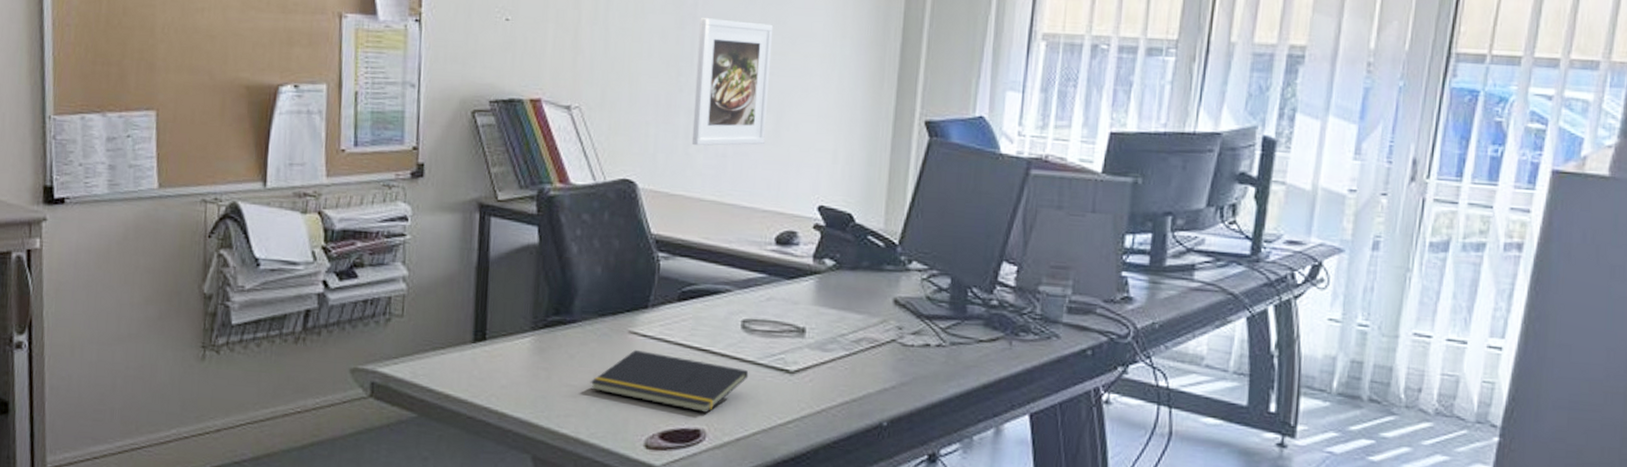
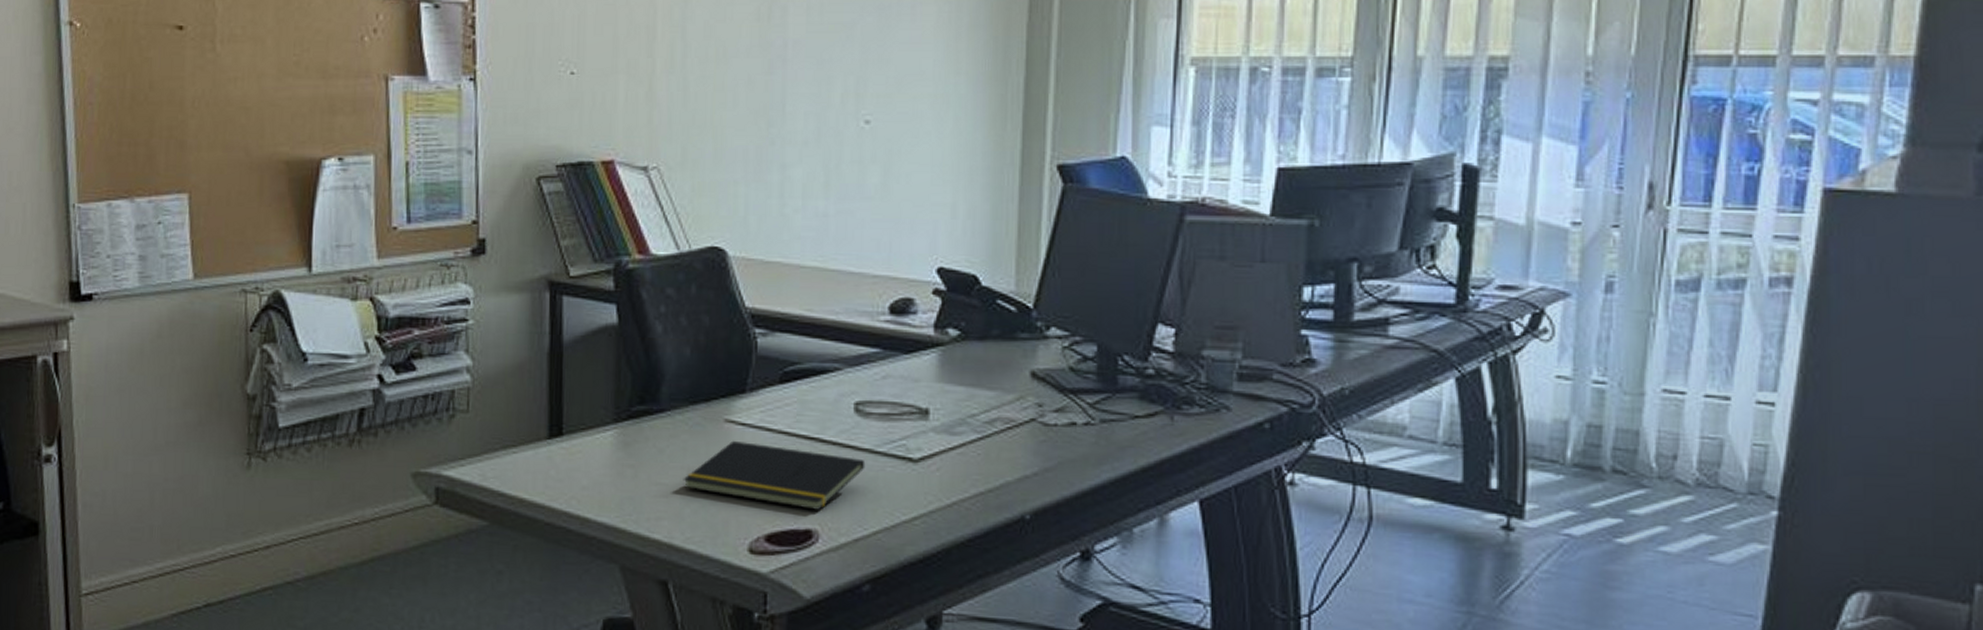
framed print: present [691,18,774,146] -> none [787,60,876,205]

